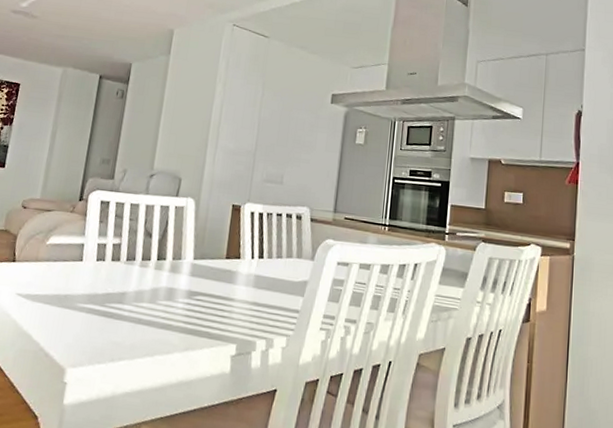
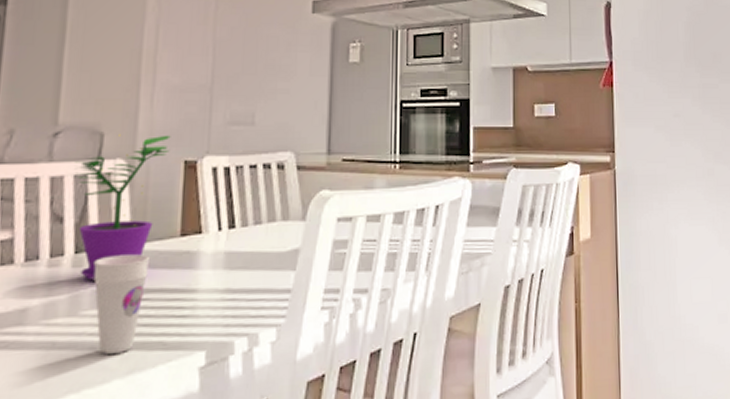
flower pot: none [160,180,225,281] -> present [75,133,171,281]
cup: none [167,265,204,335] -> present [93,254,149,354]

